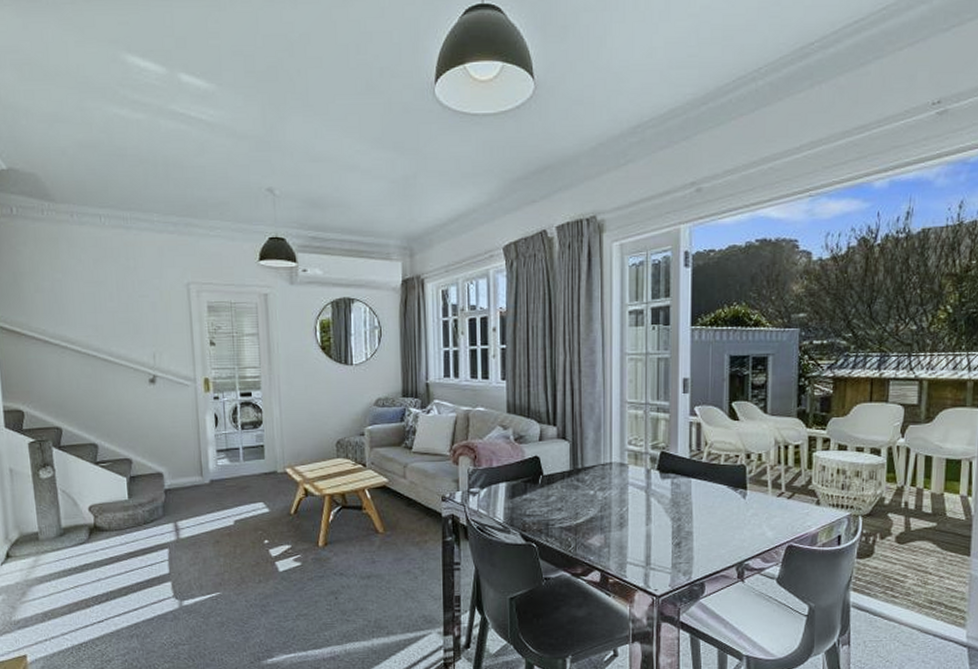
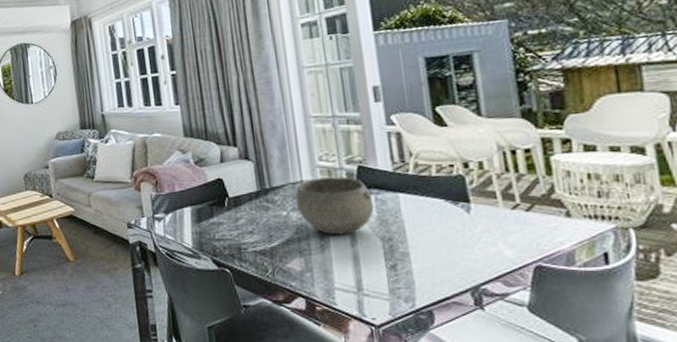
bowl: none [603,461,670,514] -> present [295,176,374,235]

